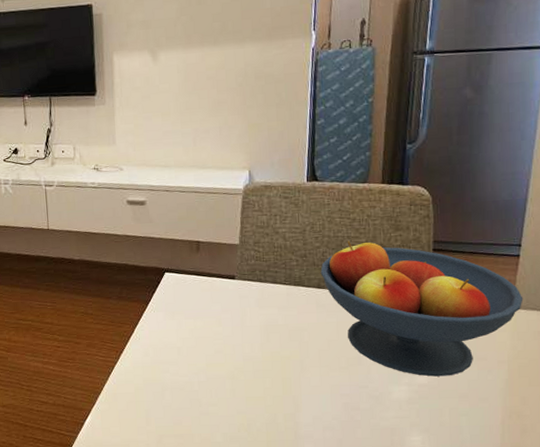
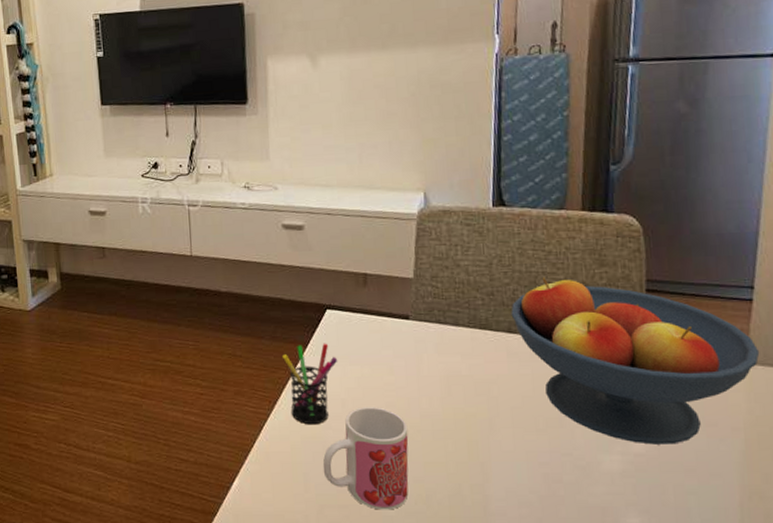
pen holder: none [128,301,175,370] -> present [283,343,338,425]
mug: none [161,353,233,437] -> present [322,407,409,510]

